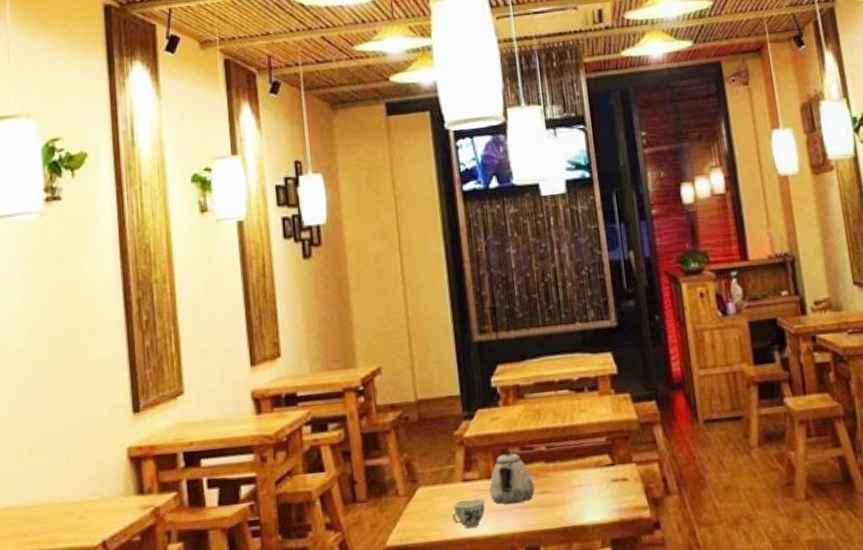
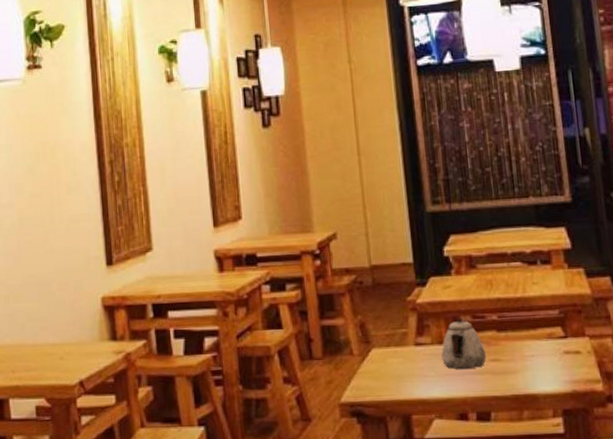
teacup: present [452,498,485,528] -> none [405,362,437,390]

